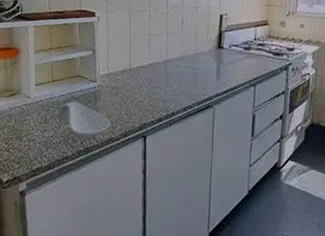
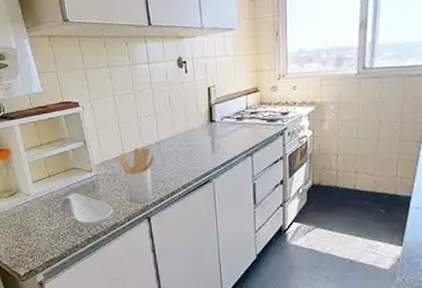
utensil holder: none [124,64,160,121] -> present [118,148,154,204]

